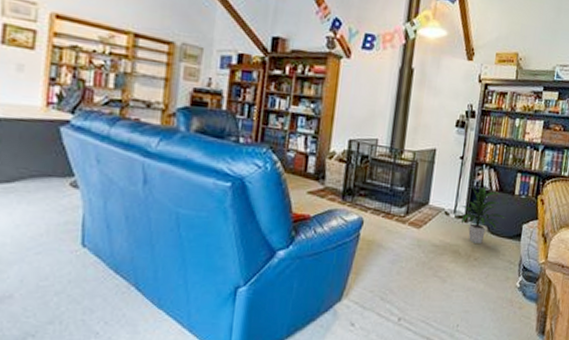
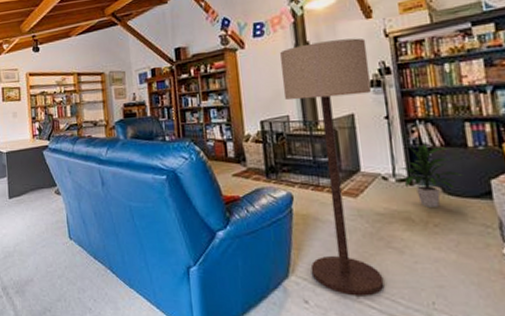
floor lamp: none [363,69,463,320] -> present [280,38,385,296]

